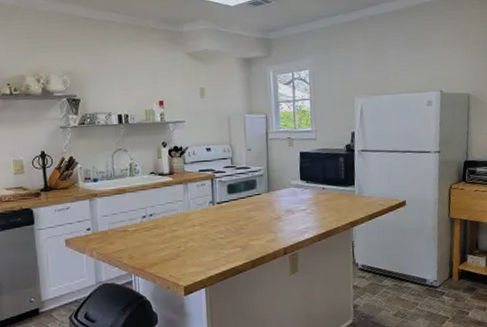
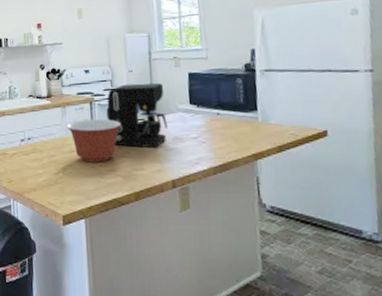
mixing bowl: none [189,194,241,236] -> present [67,119,122,163]
coffee maker: none [227,161,281,220] -> present [107,83,168,148]

